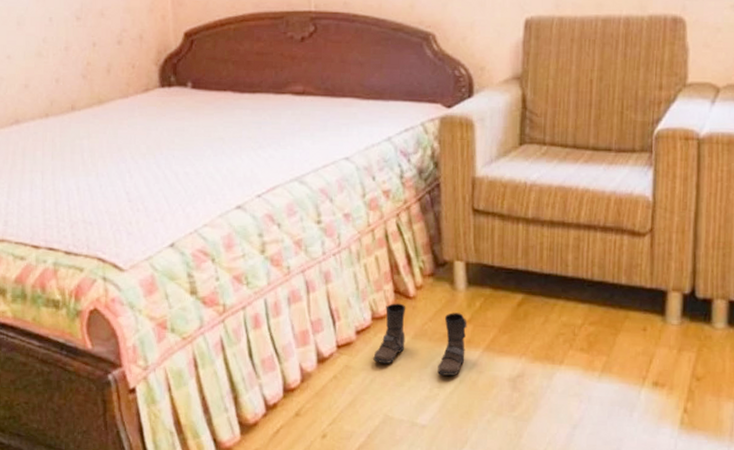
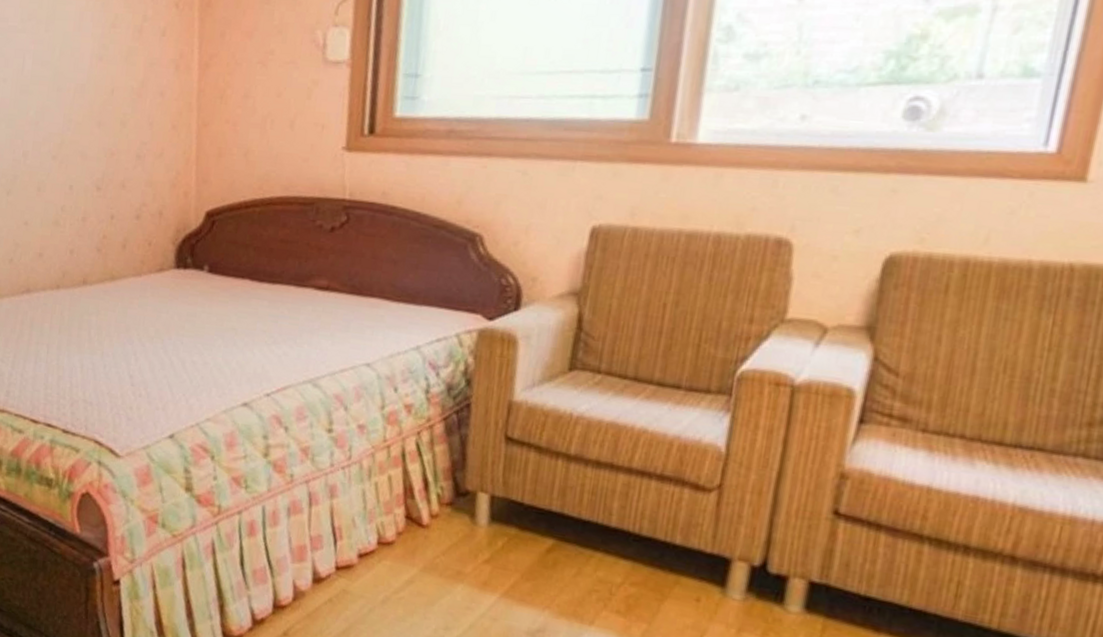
boots: present [373,303,467,376] -> none [374,529,486,619]

